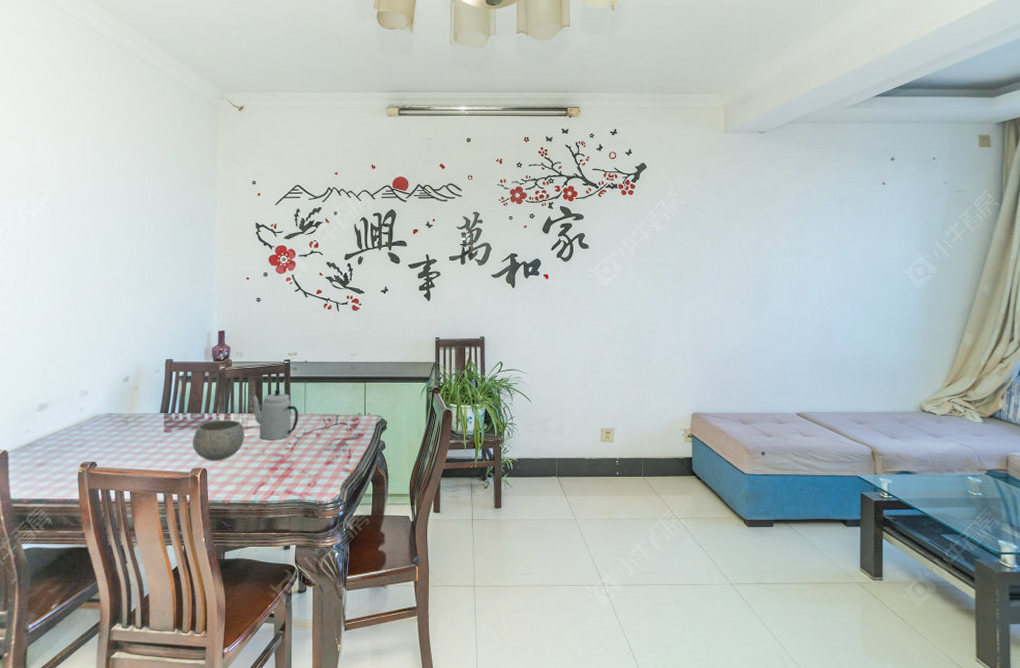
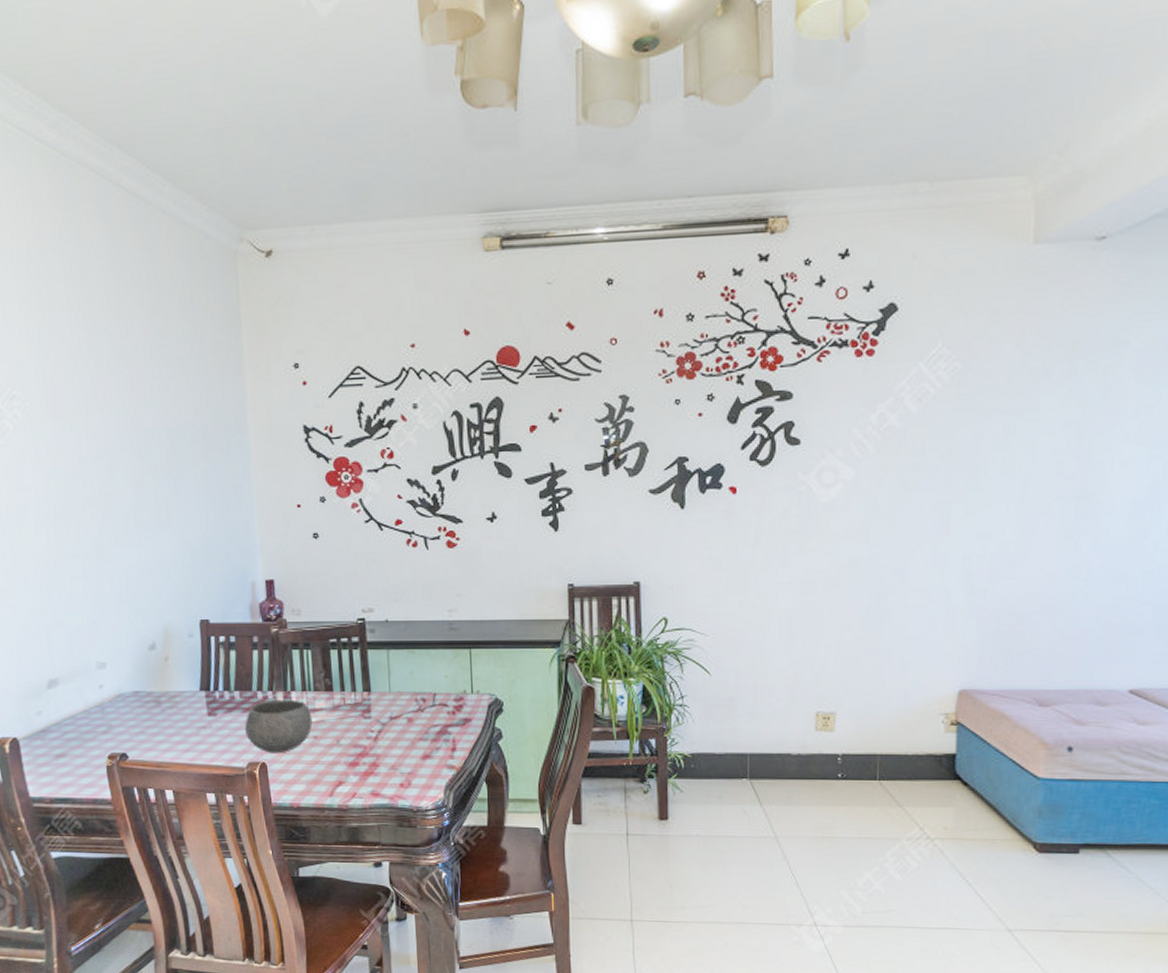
teapot: present [252,390,299,441] -> none [318,659,383,727]

